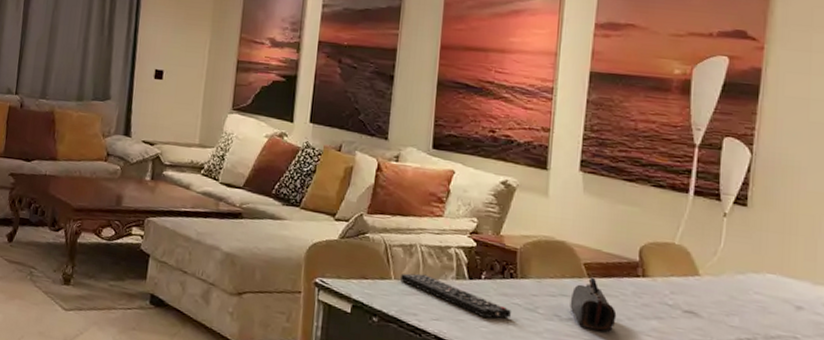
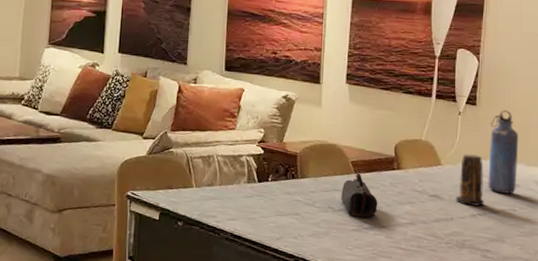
remote control: present [401,273,511,319] -> none [201,180,293,215]
candle: none [717,264,755,330] -> present [456,154,484,207]
water bottle: none [760,214,804,318] -> present [488,110,519,194]

